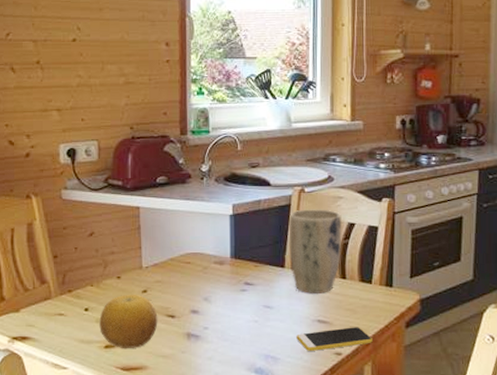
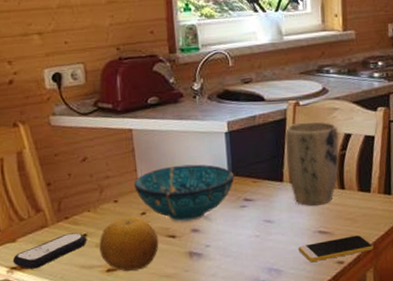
remote control: none [14,306,88,340] -> present [12,233,87,269]
decorative bowl: none [138,245,237,302] -> present [134,164,235,222]

